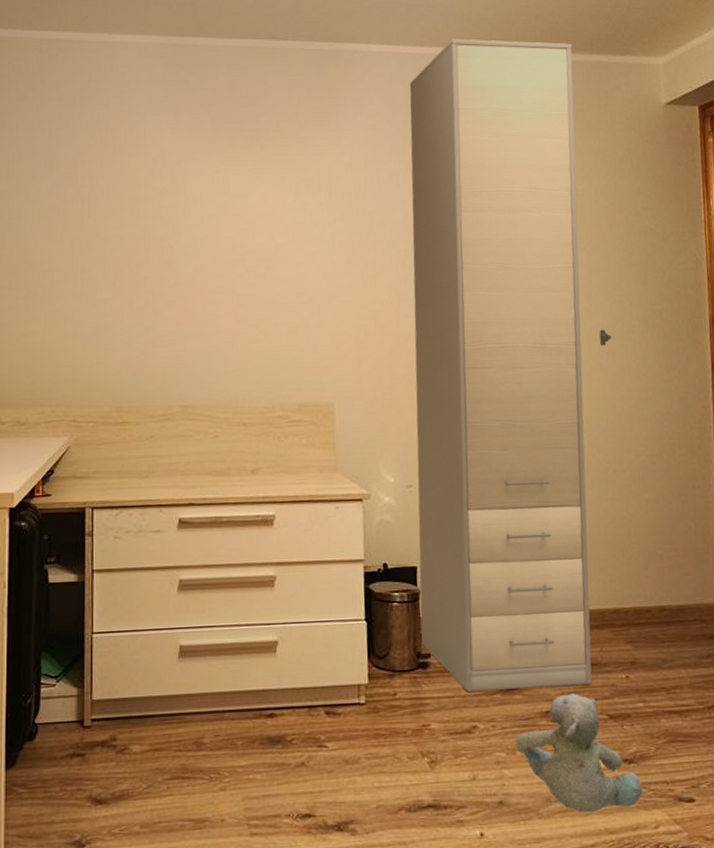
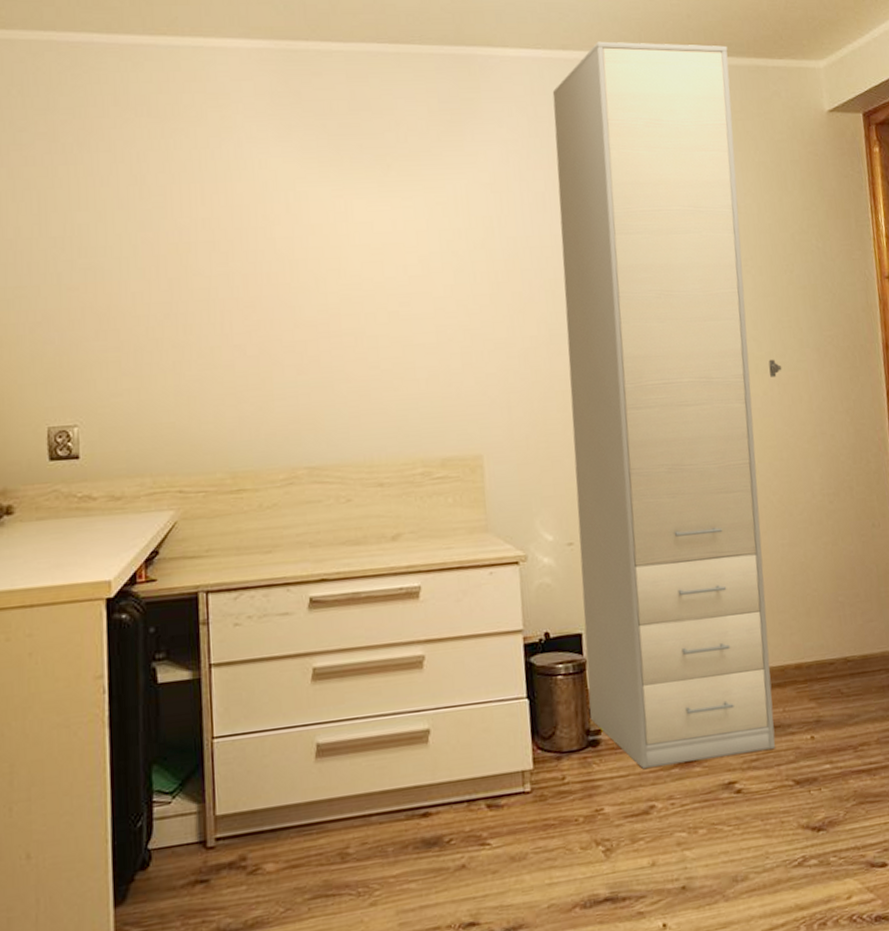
plush toy: present [515,693,644,813] -> none [696,760,834,890]

